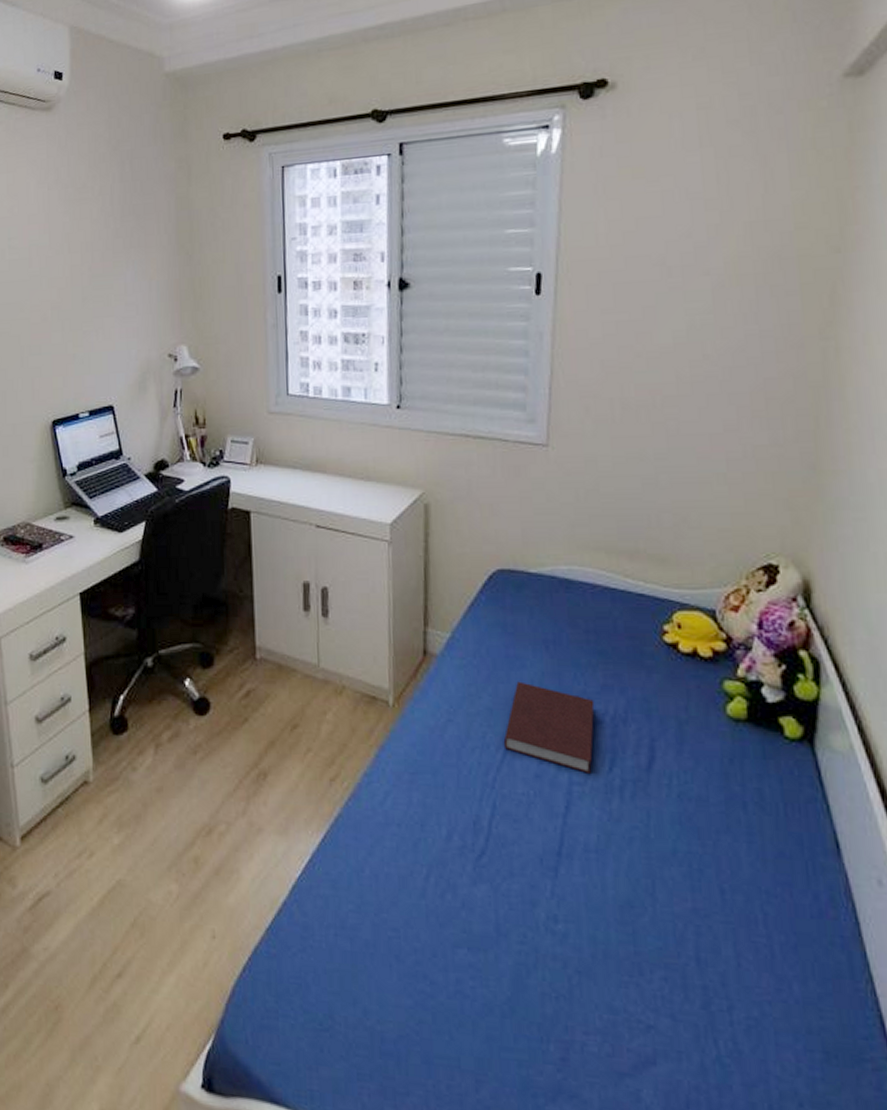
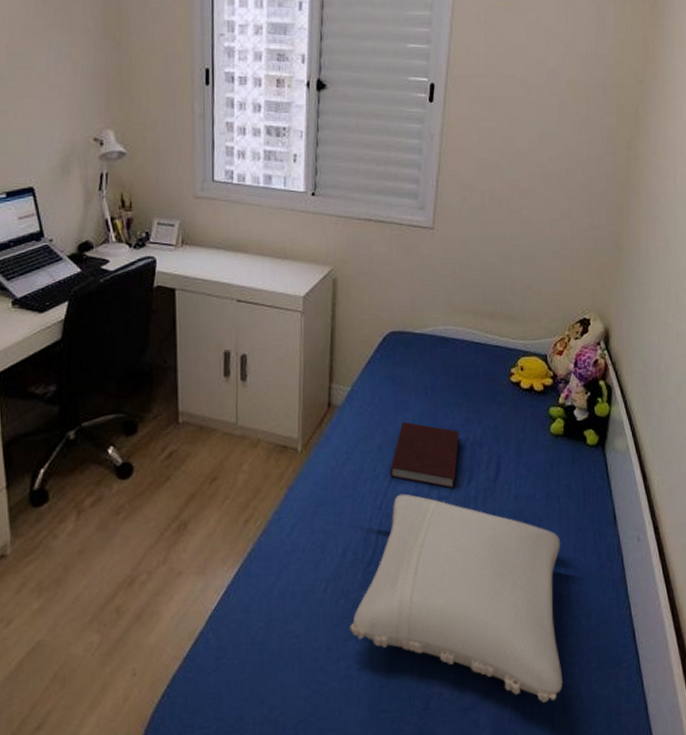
pillow: none [459,772,768,1093] -> present [350,494,563,703]

